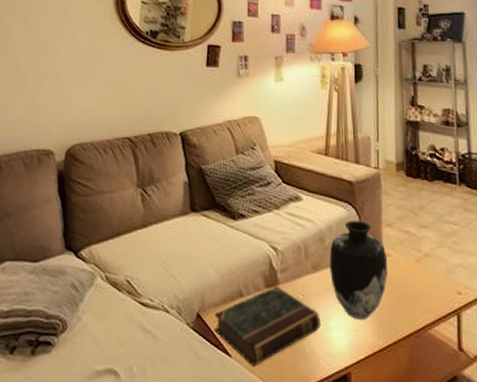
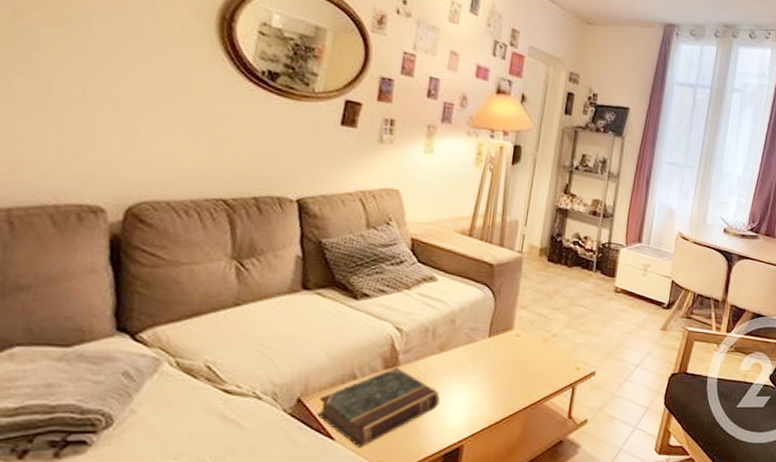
vase: present [329,221,388,319] -> none [456,302,517,396]

